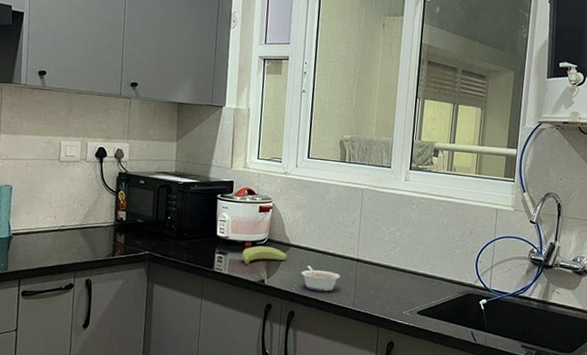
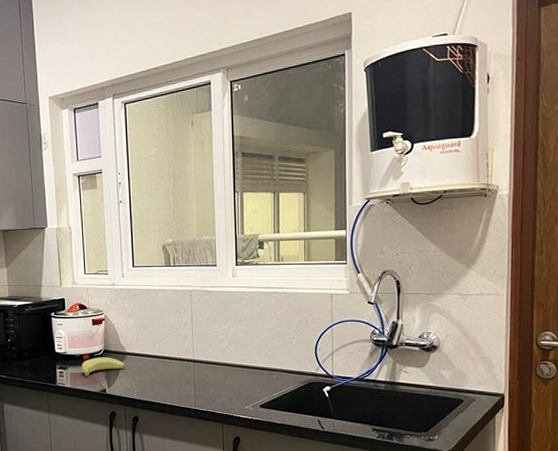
legume: present [301,265,341,292] -> none [140,371,179,395]

